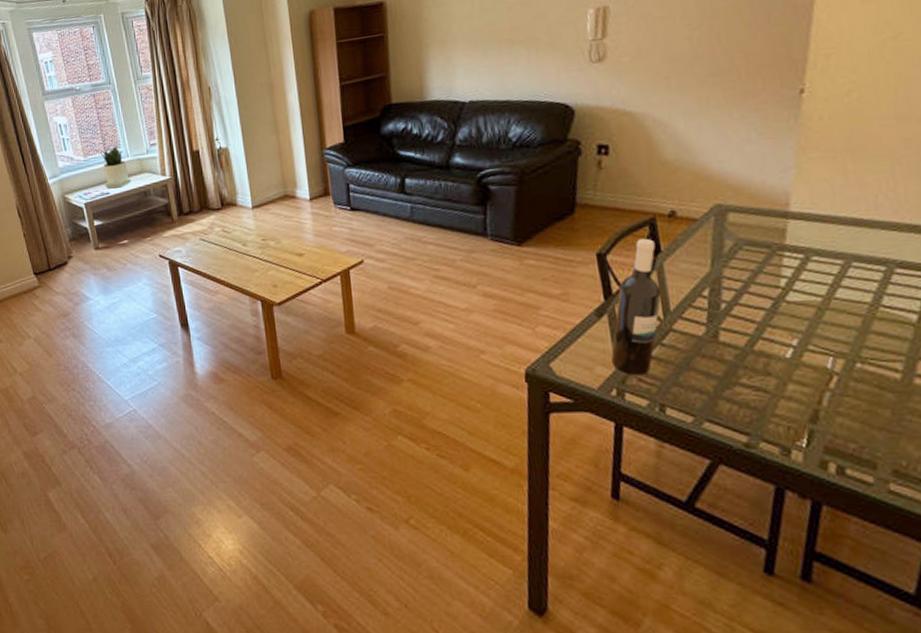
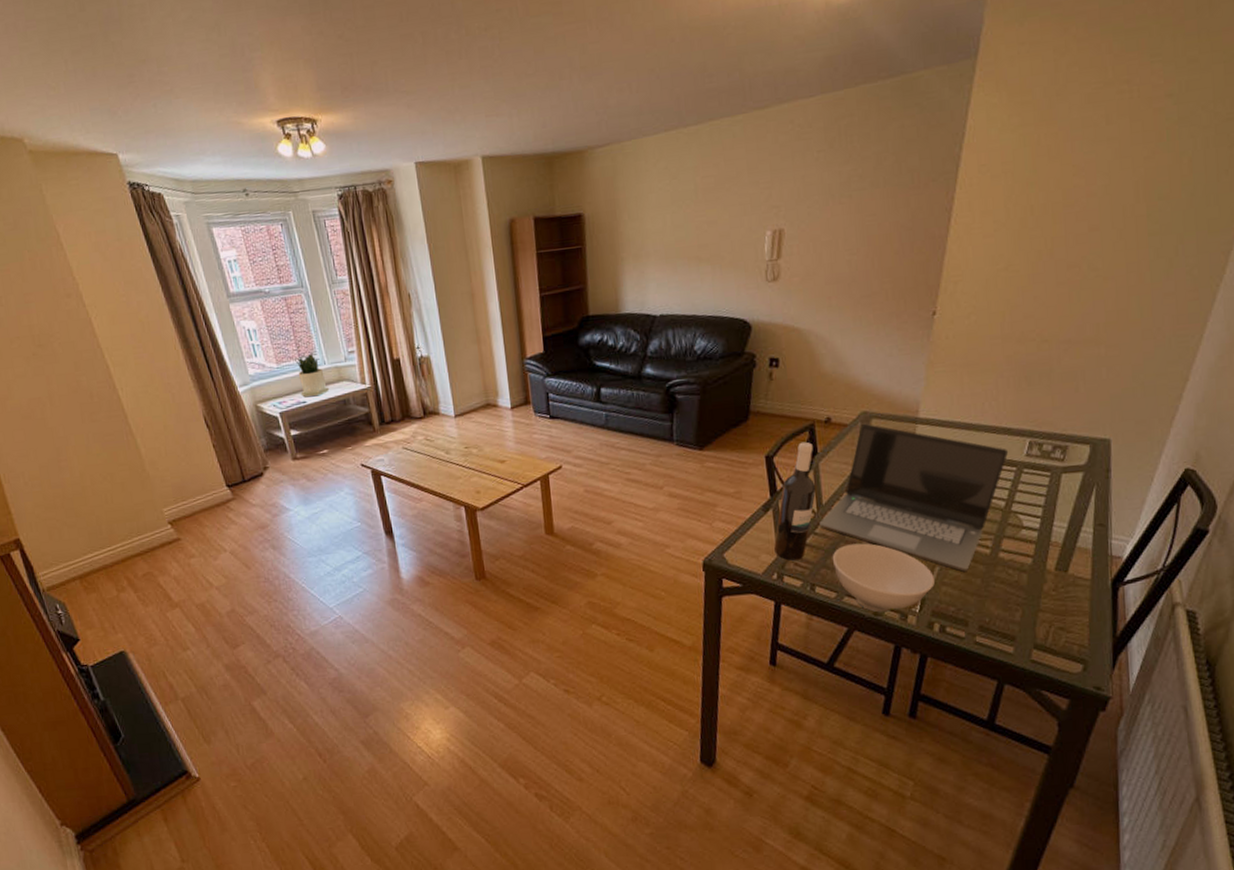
laptop: none [667,217,918,400] -> present [819,423,1009,572]
bowl: none [685,358,827,444] -> present [832,543,936,613]

